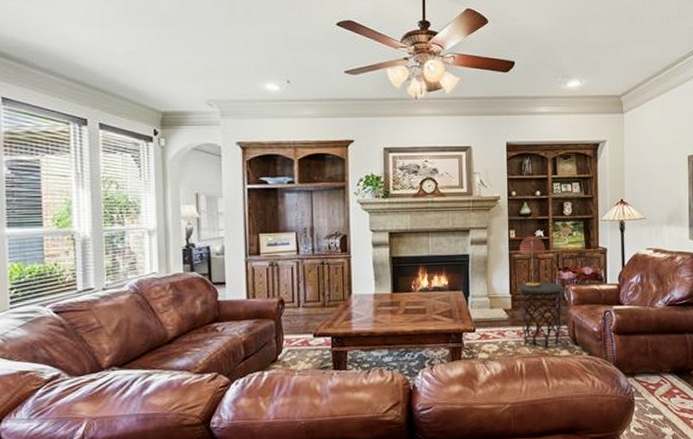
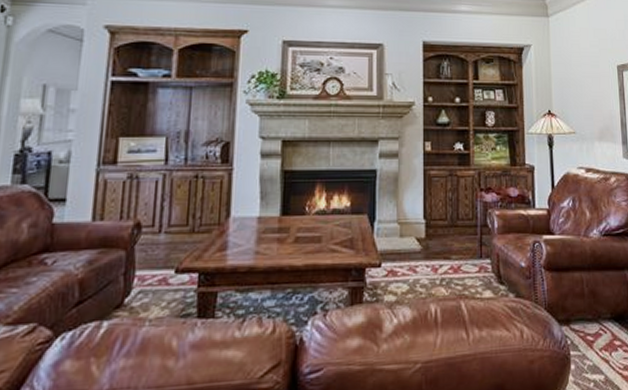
table lamp: present [519,235,546,287] -> none [436,149,466,211]
side table: present [519,282,564,349] -> none [435,205,487,289]

